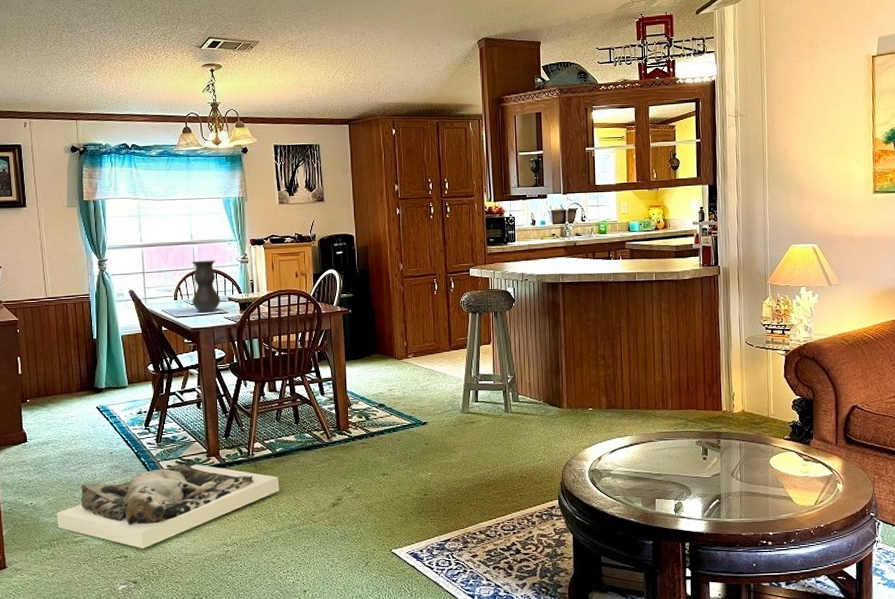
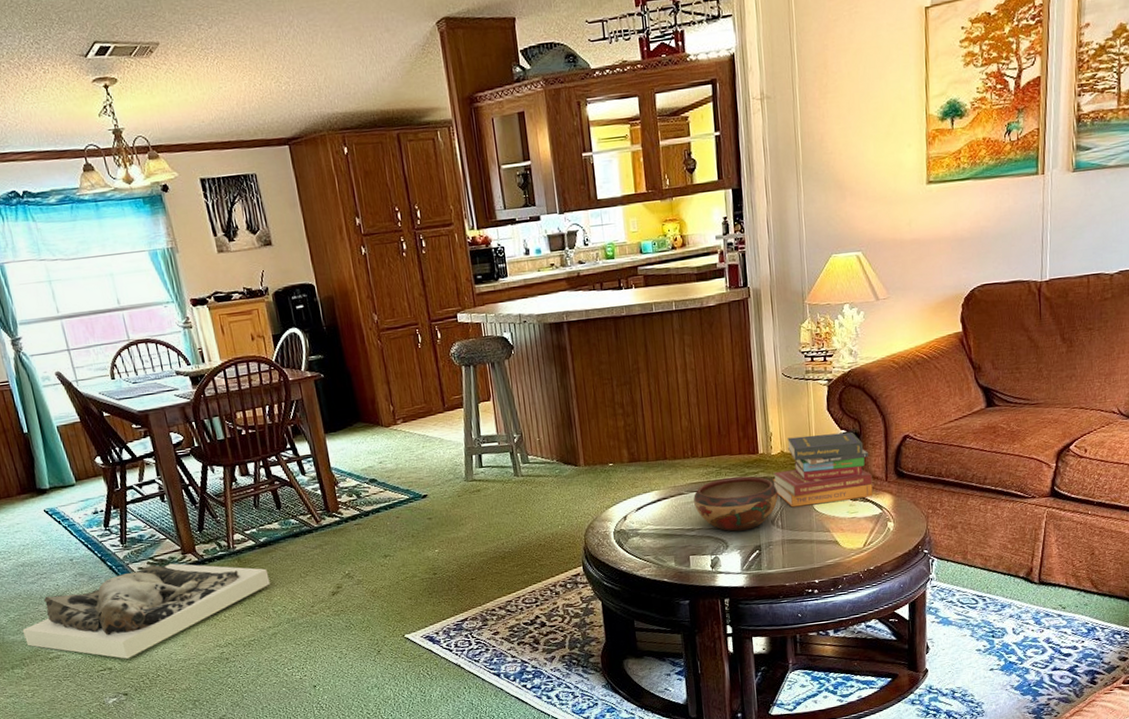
vase: present [191,260,220,313] -> none [123,327,167,393]
decorative bowl: none [662,429,739,480] -> present [693,476,779,532]
books: none [733,398,824,462] -> present [772,431,873,507]

